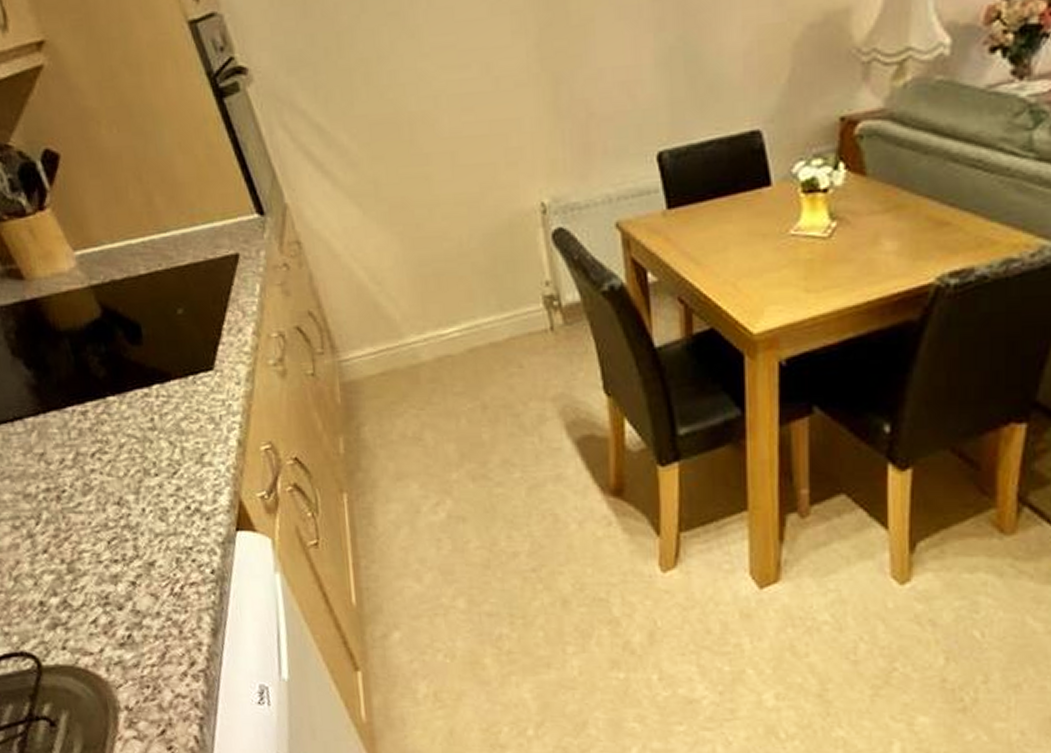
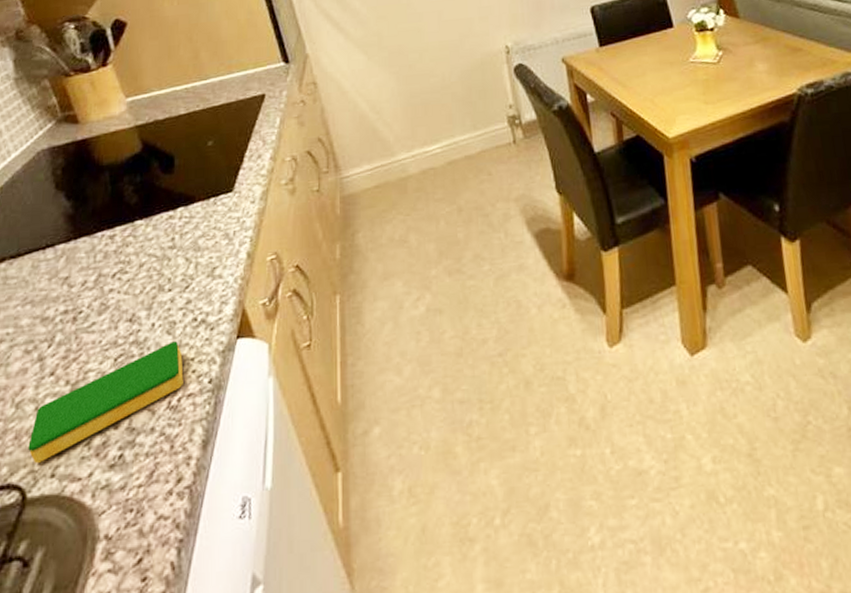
dish sponge: none [34,529,184,635] -> present [28,341,184,463]

